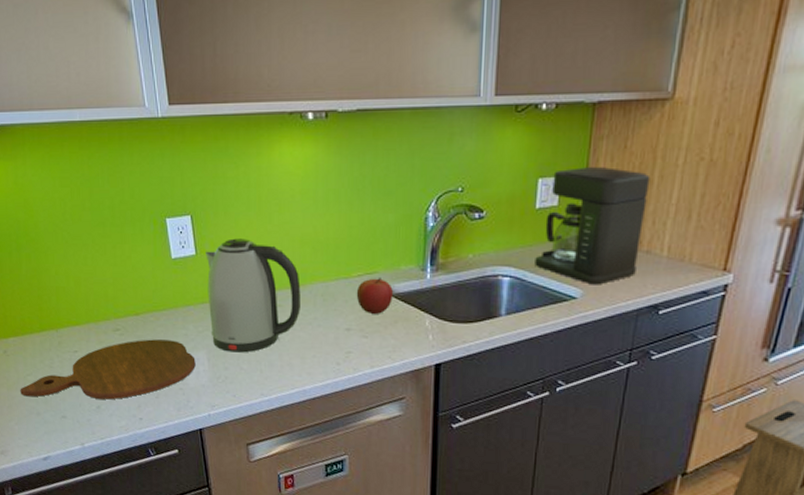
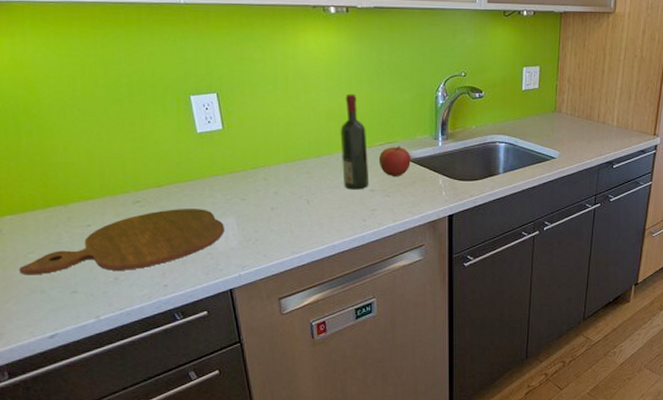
kettle: present [206,238,301,353] -> none [233,114,328,216]
wine bottle: none [315,214,345,328] -> present [340,93,370,190]
coffee maker: present [535,167,651,285] -> none [523,60,603,148]

